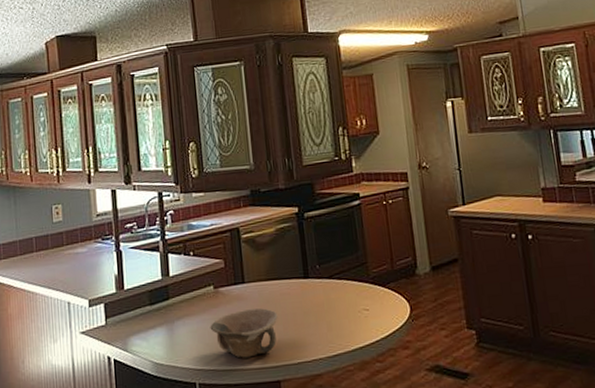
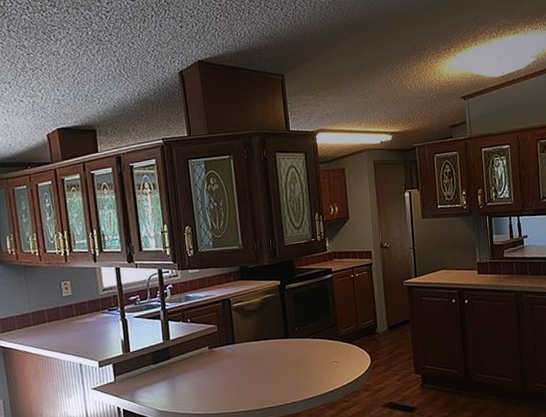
bowl: present [210,308,278,358] -> none [206,363,263,404]

